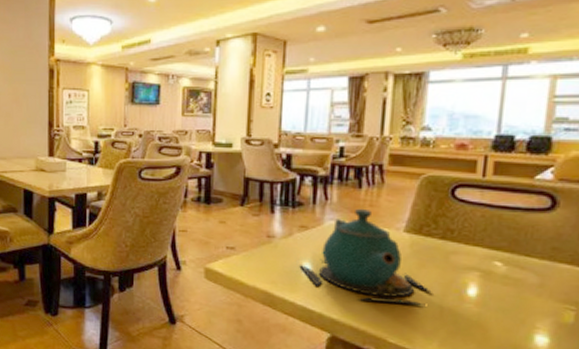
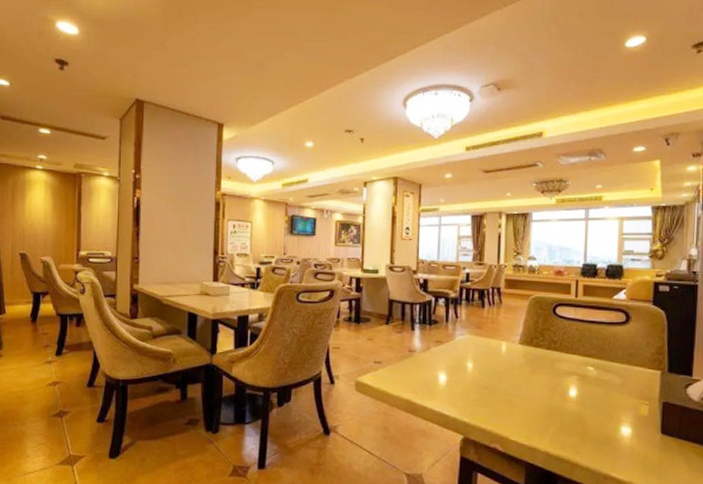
teapot: present [299,208,432,305] -> none [436,324,542,406]

